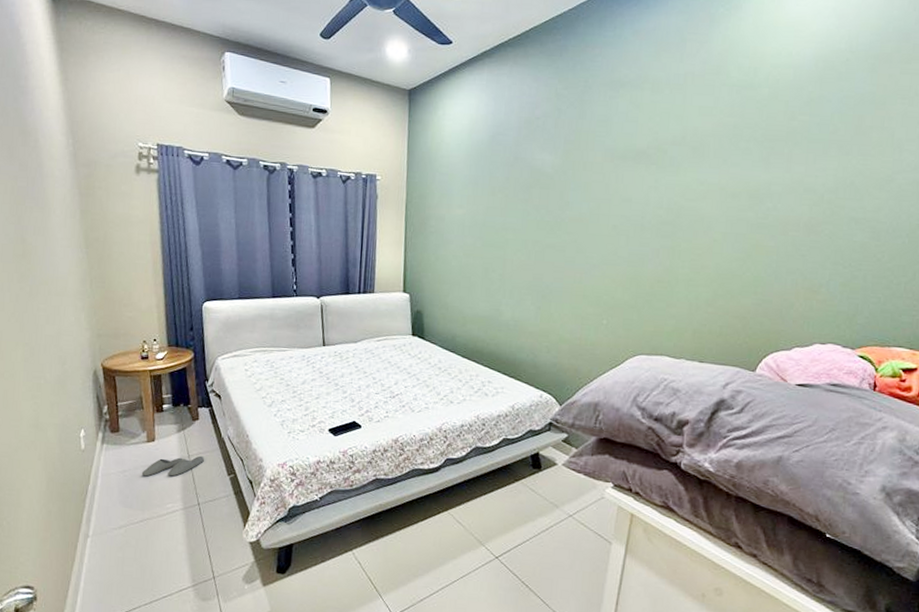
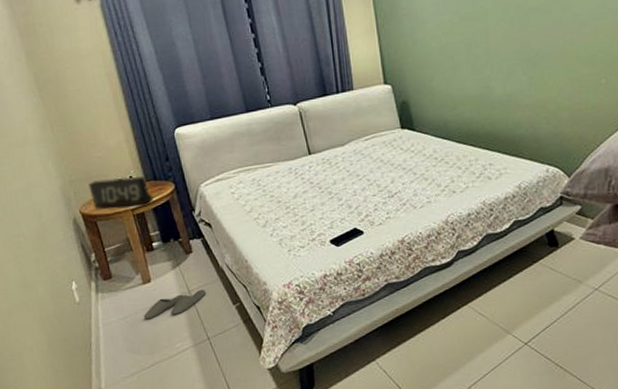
alarm clock: none [114,338,172,368] -> present [89,176,153,209]

